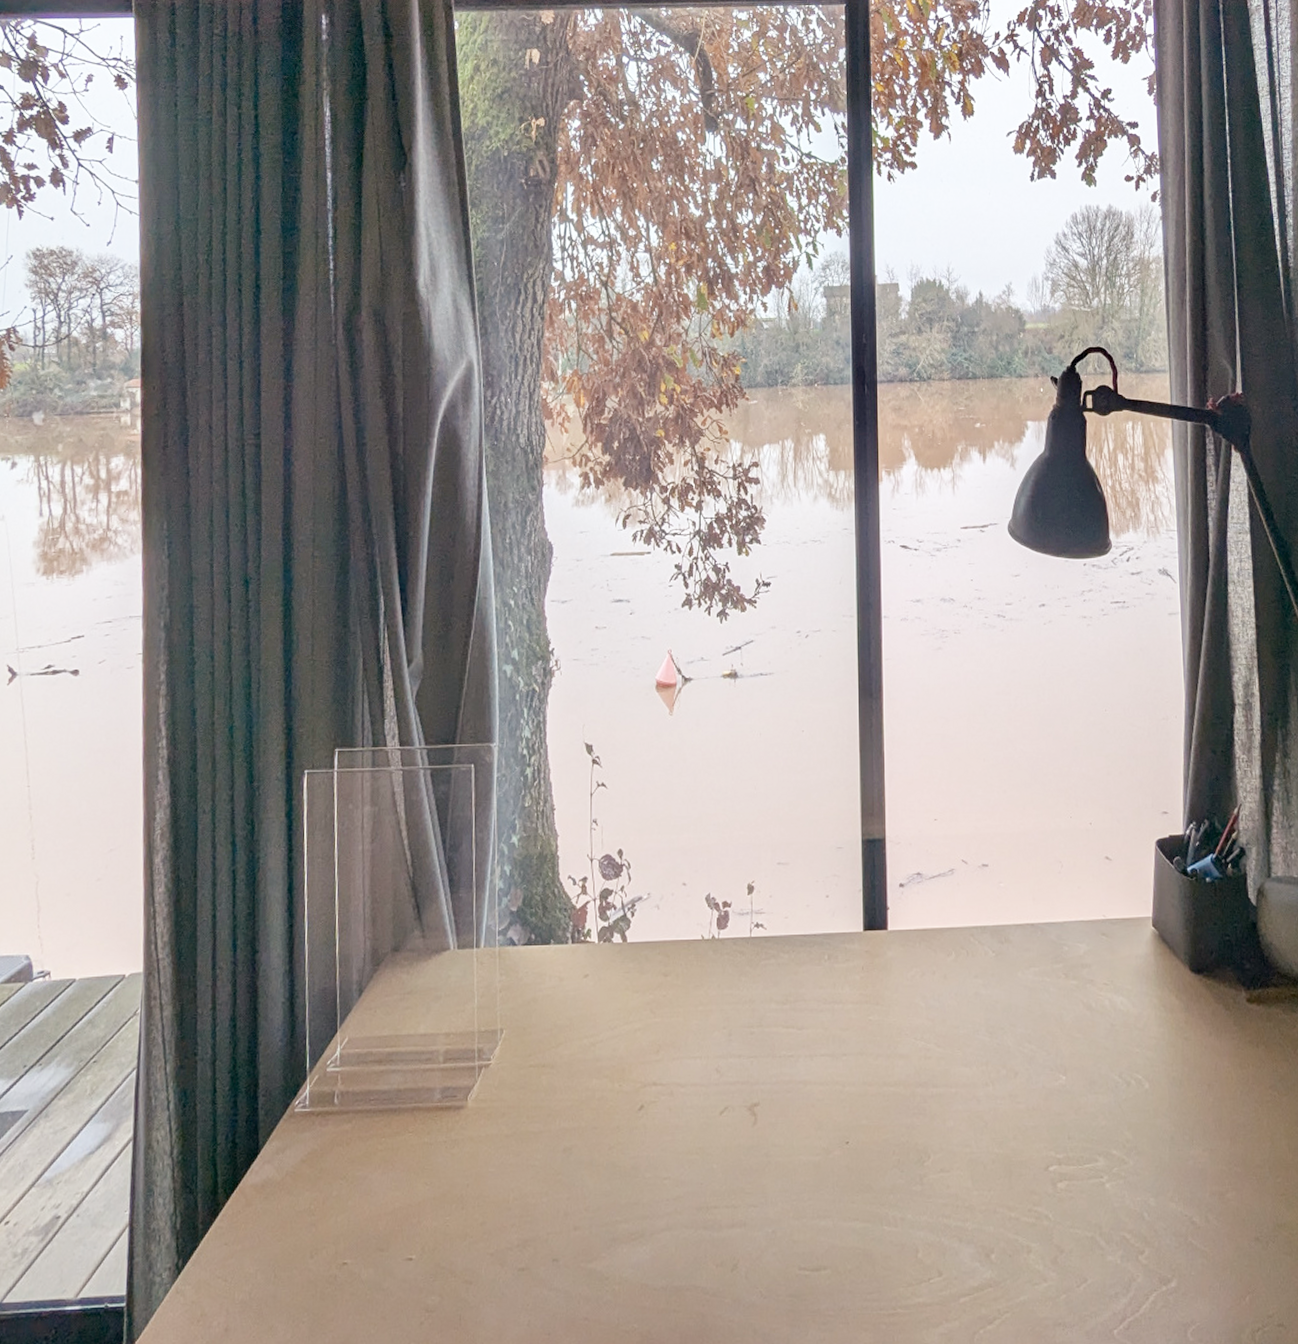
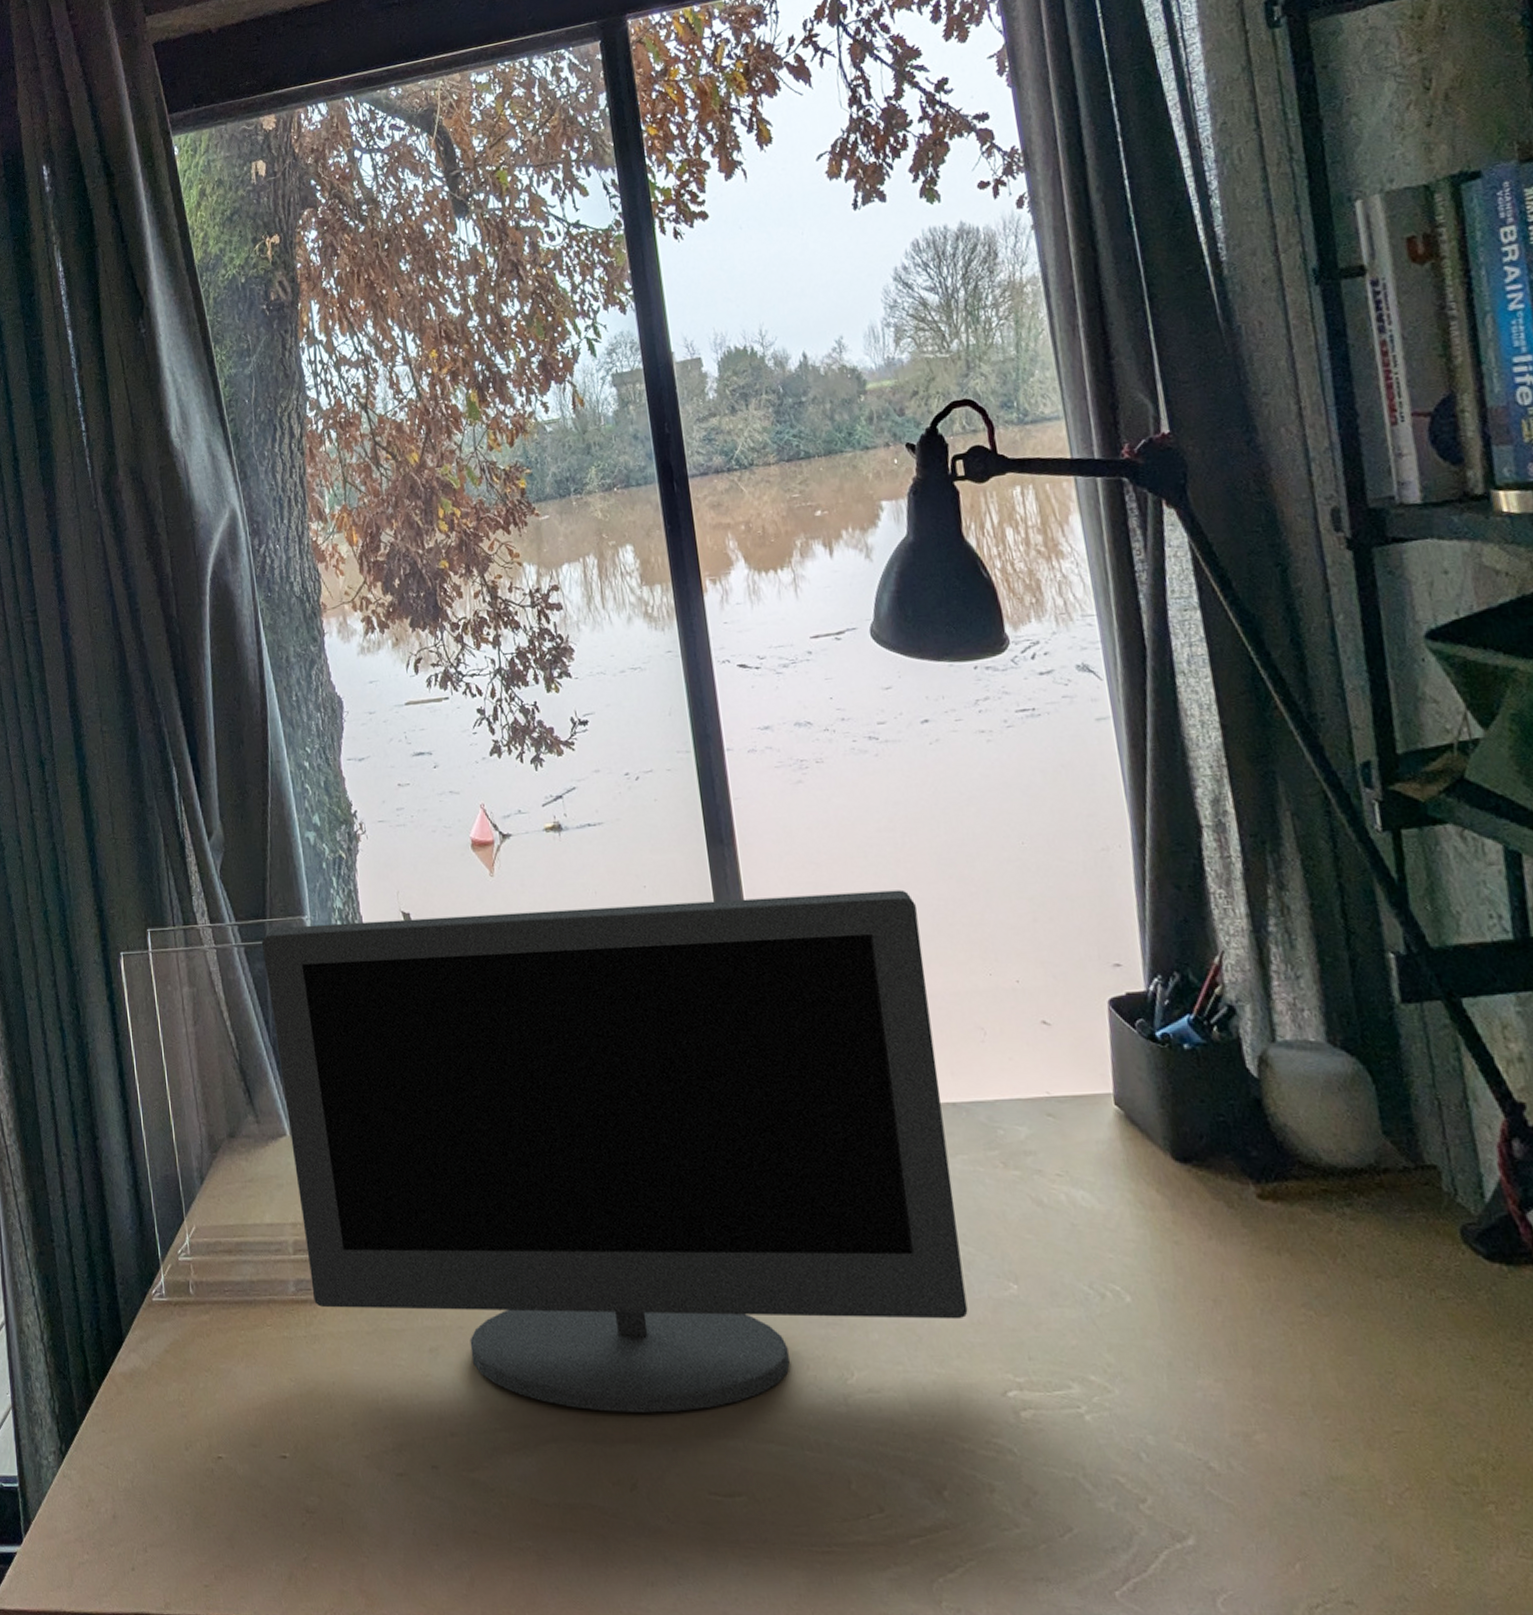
monitor: none [448,744,1026,1200] -> present [262,889,968,1413]

